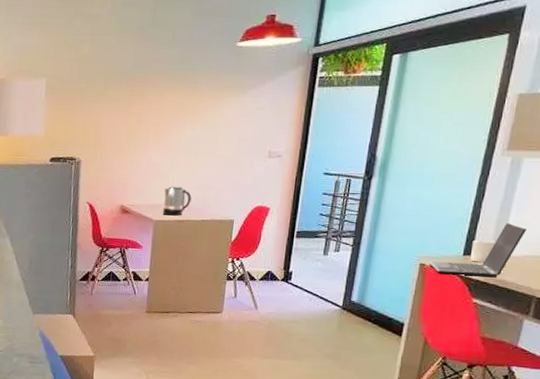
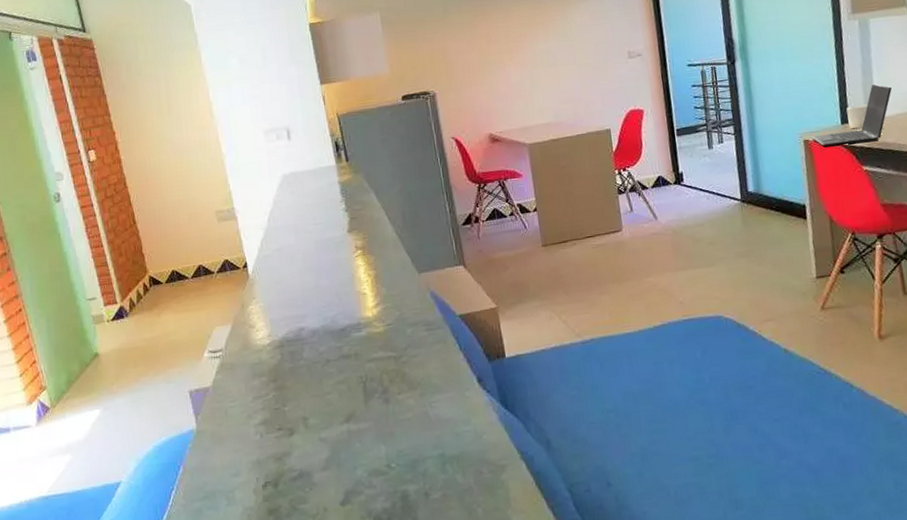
kettle: present [162,186,192,216] -> none [531,103,562,136]

